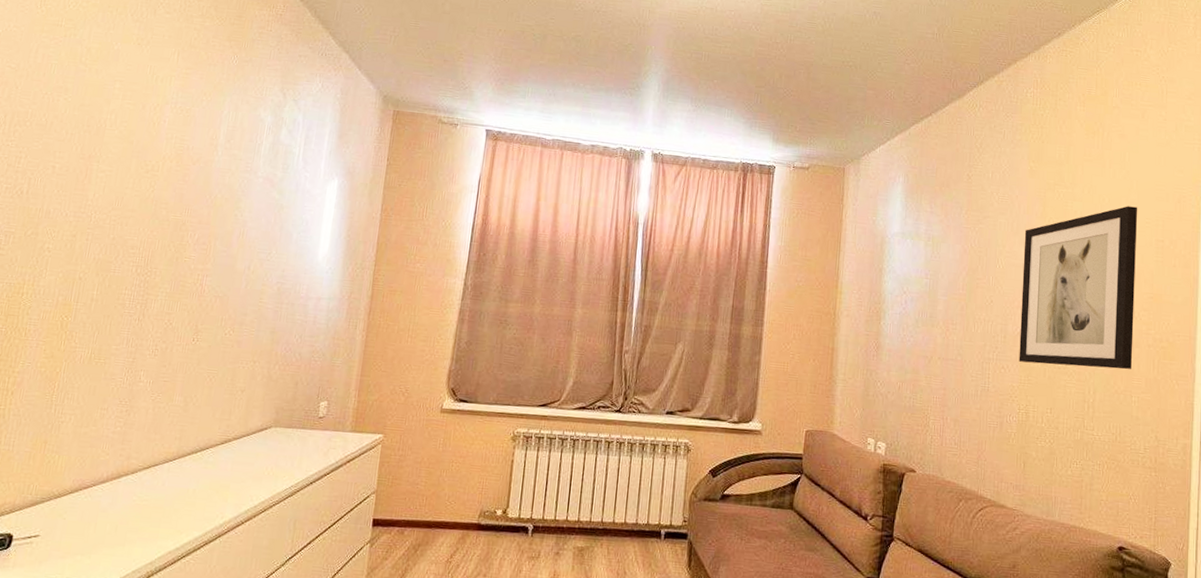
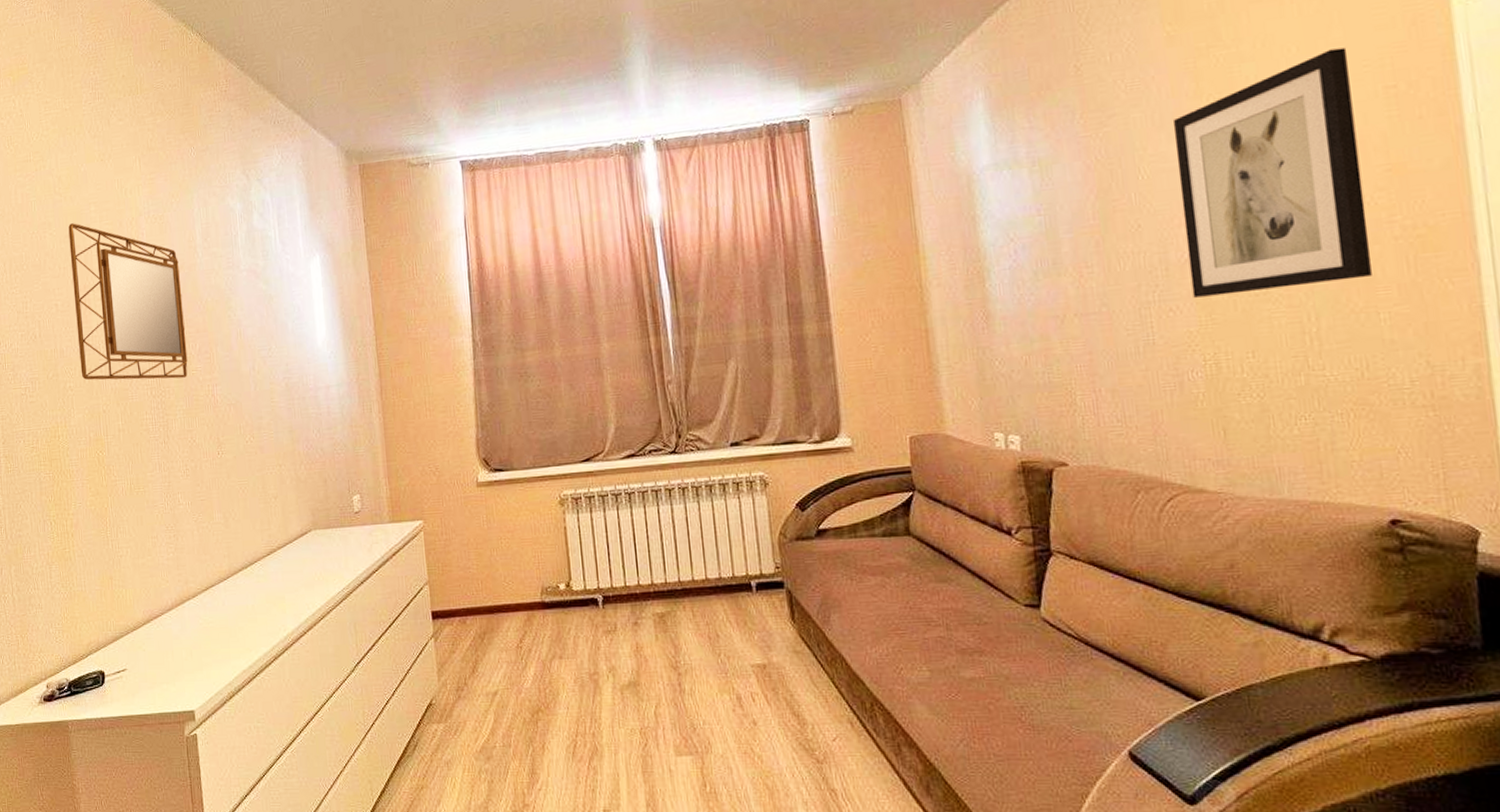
home mirror: none [64,94,196,263] -> present [68,223,188,380]

